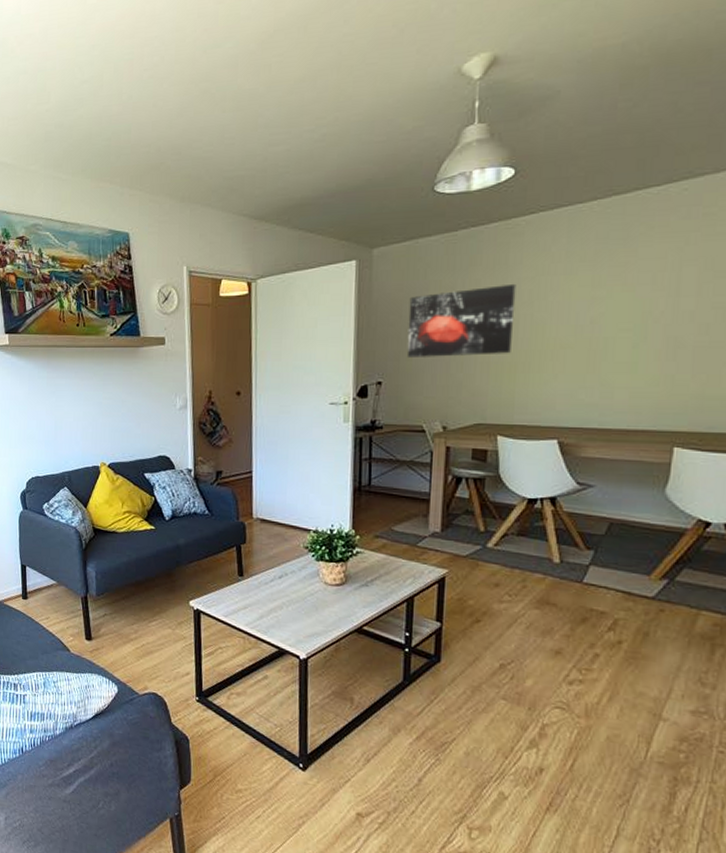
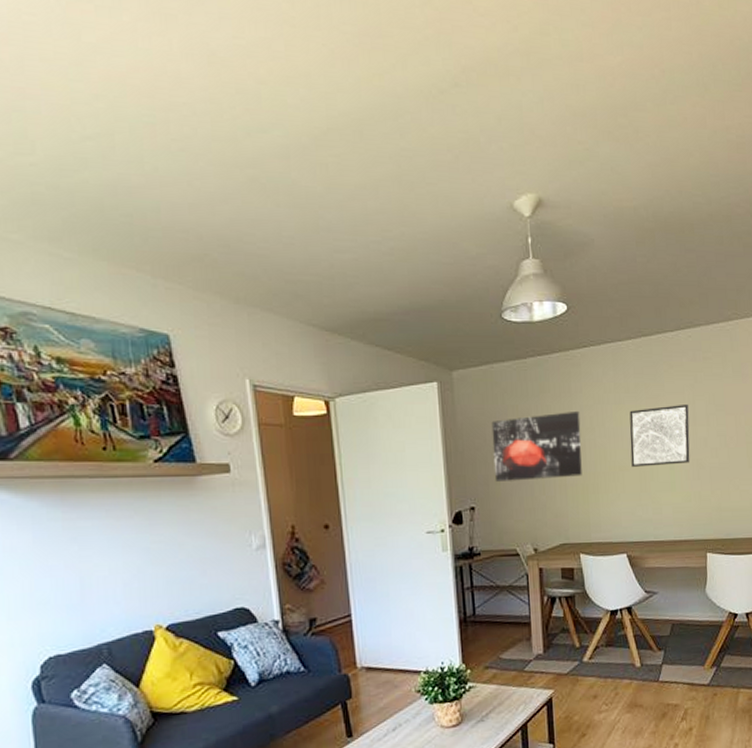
wall art: none [577,271,673,345] -> present [629,403,690,467]

